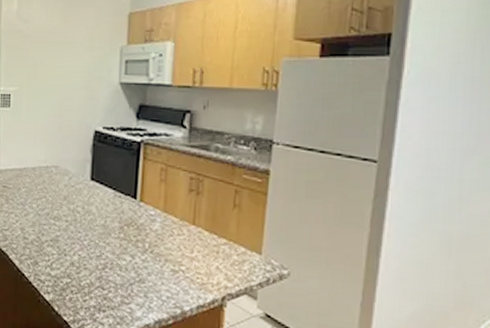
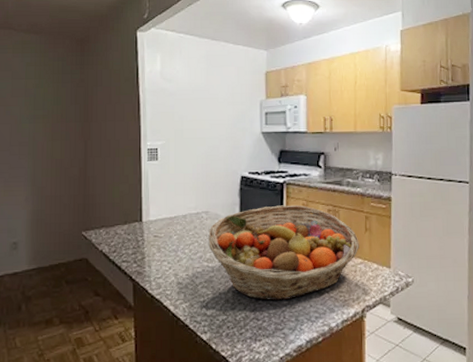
fruit basket: none [56,167,225,273] -> present [208,205,359,300]

